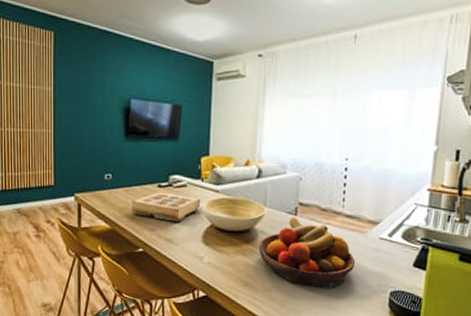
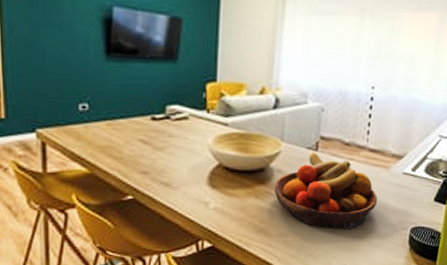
book: present [132,192,204,222] -> none [117,125,209,162]

